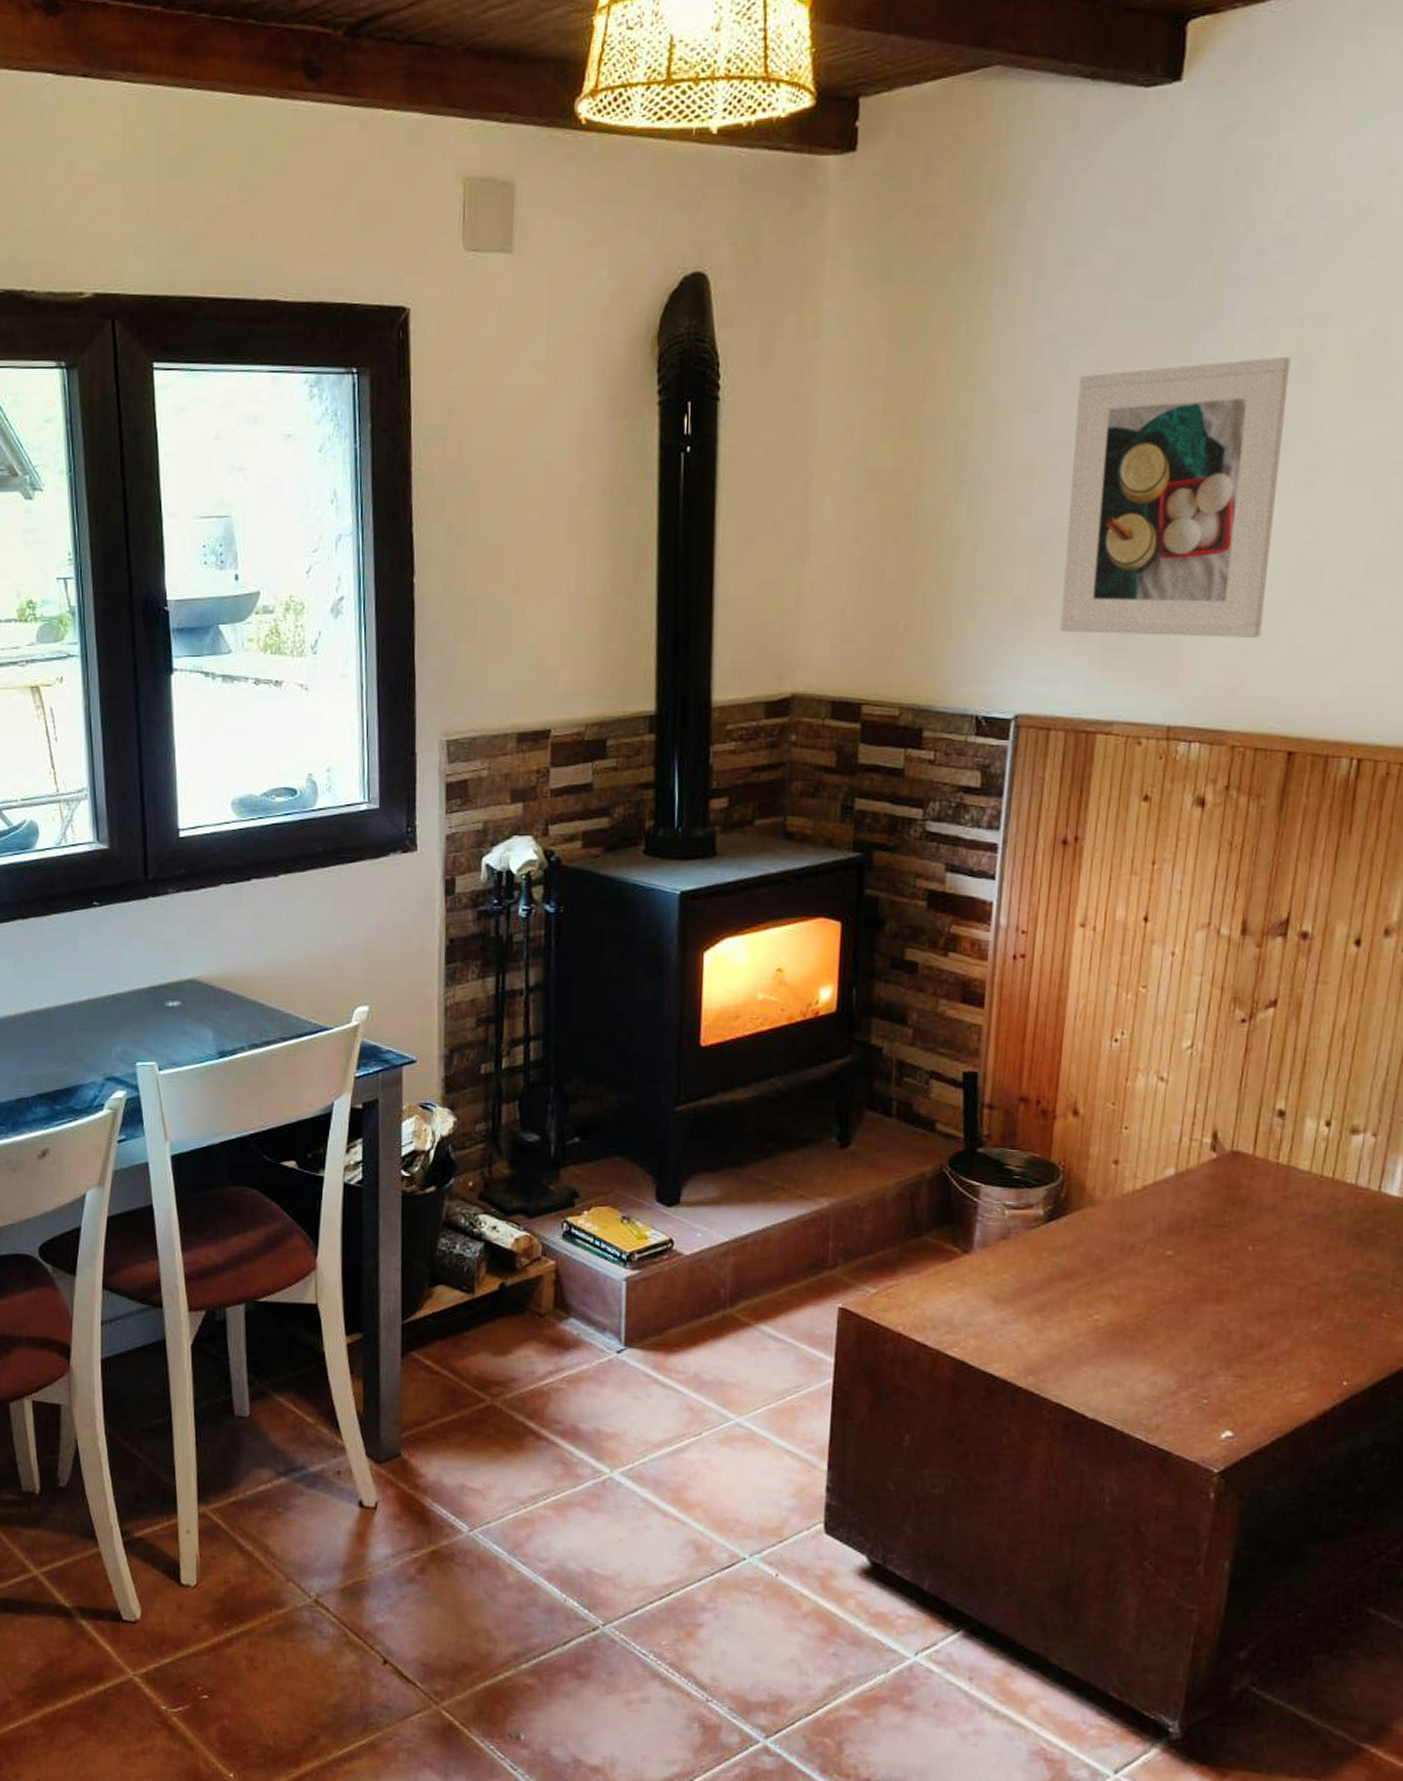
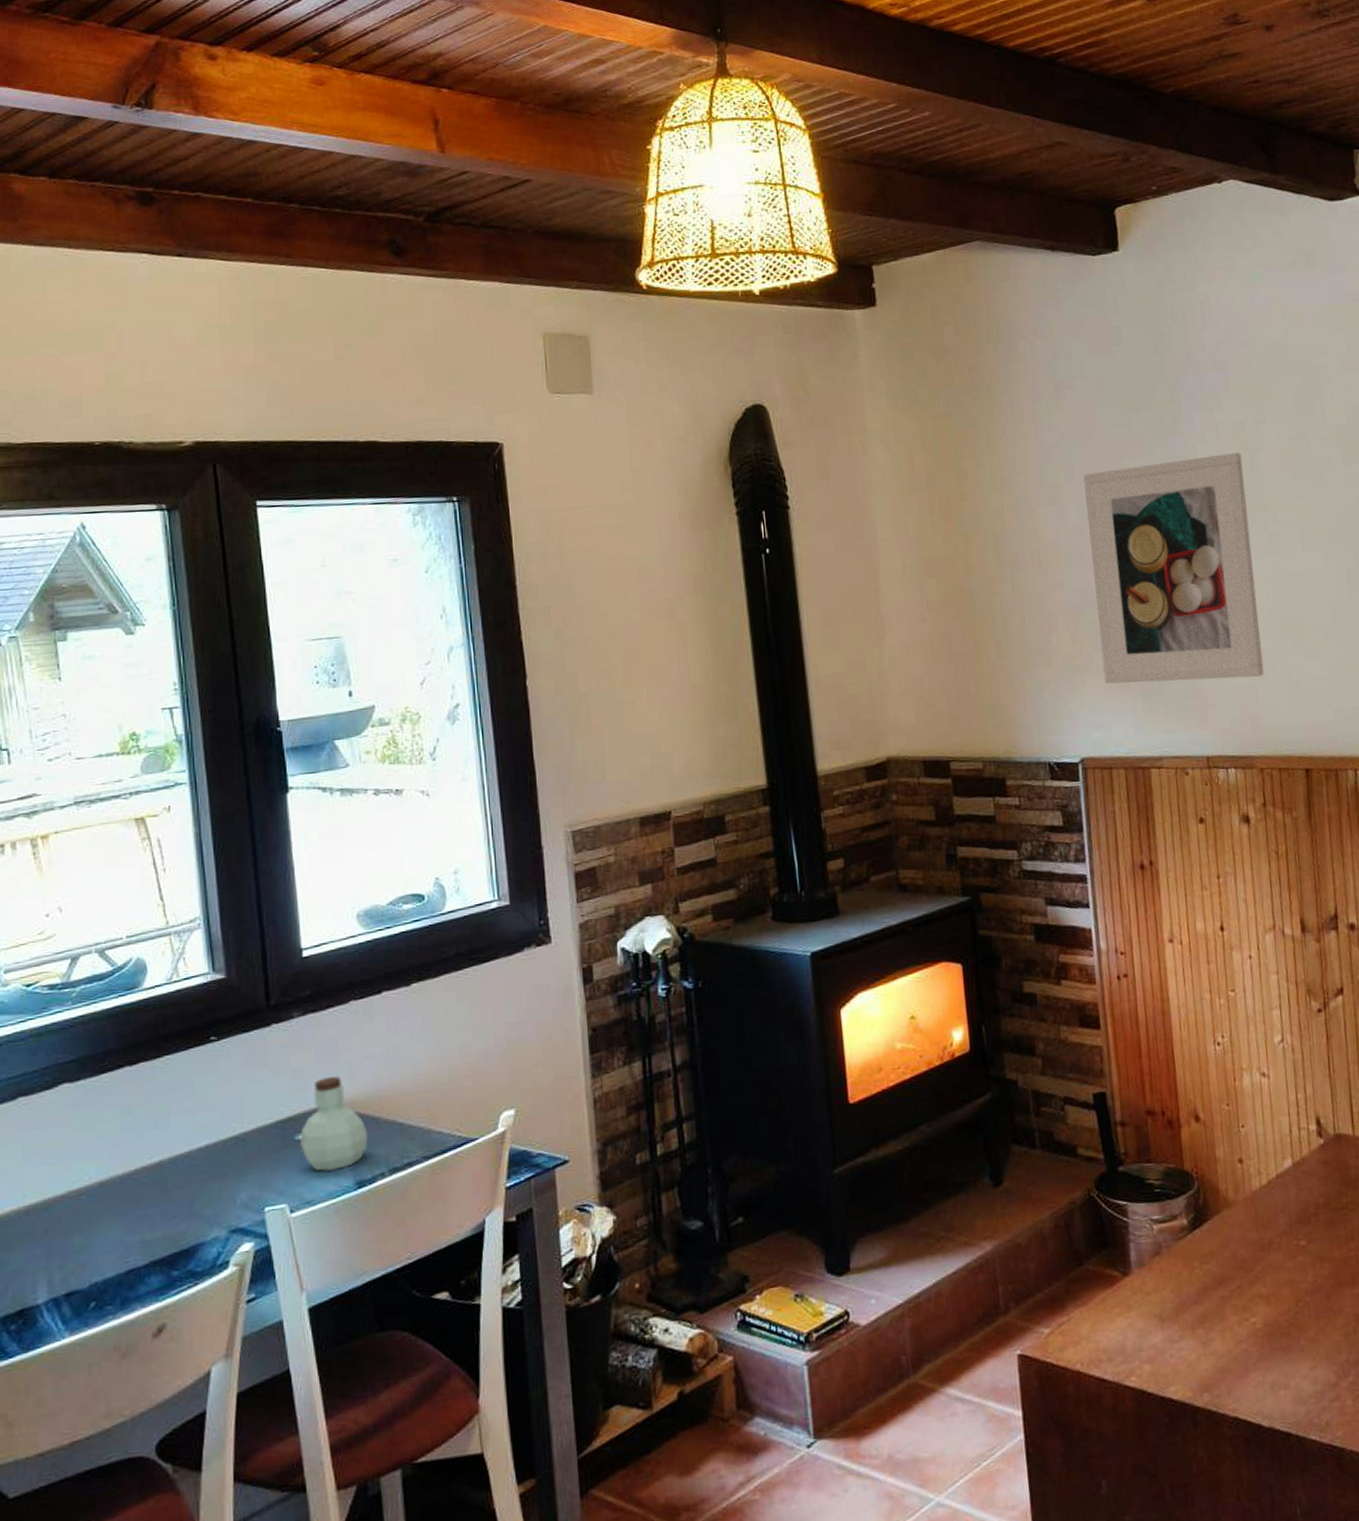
jar: none [170,952,231,1039] -> present [300,1076,369,1172]

